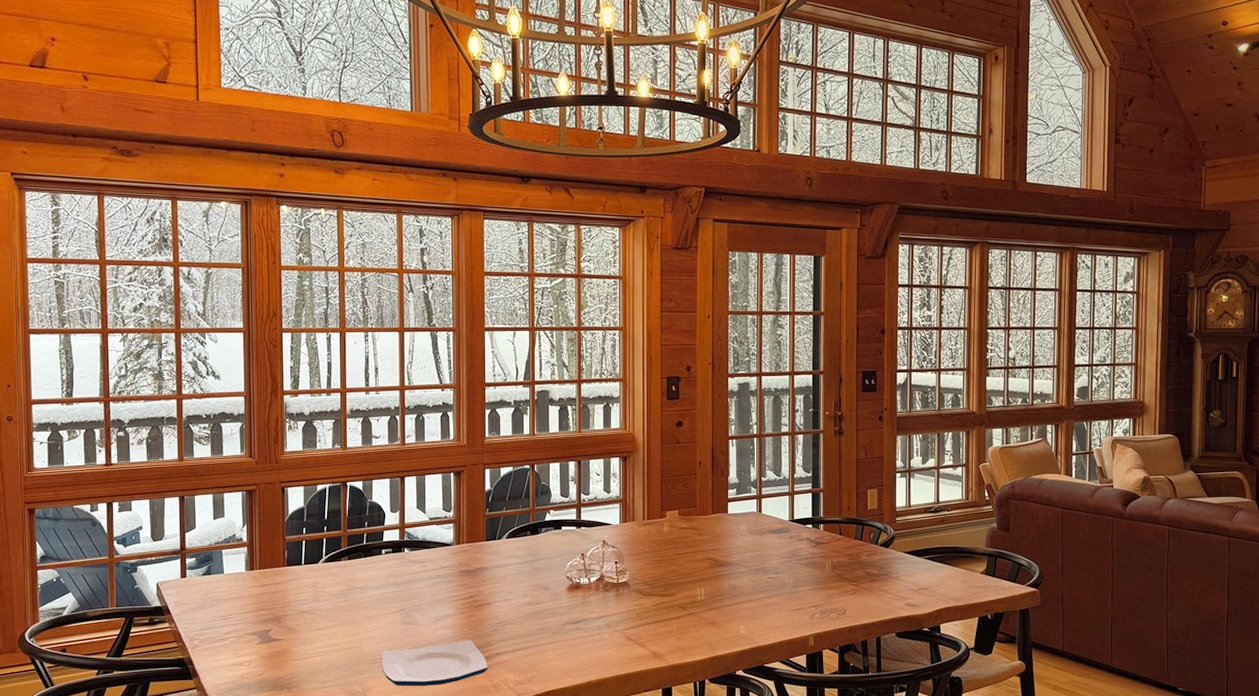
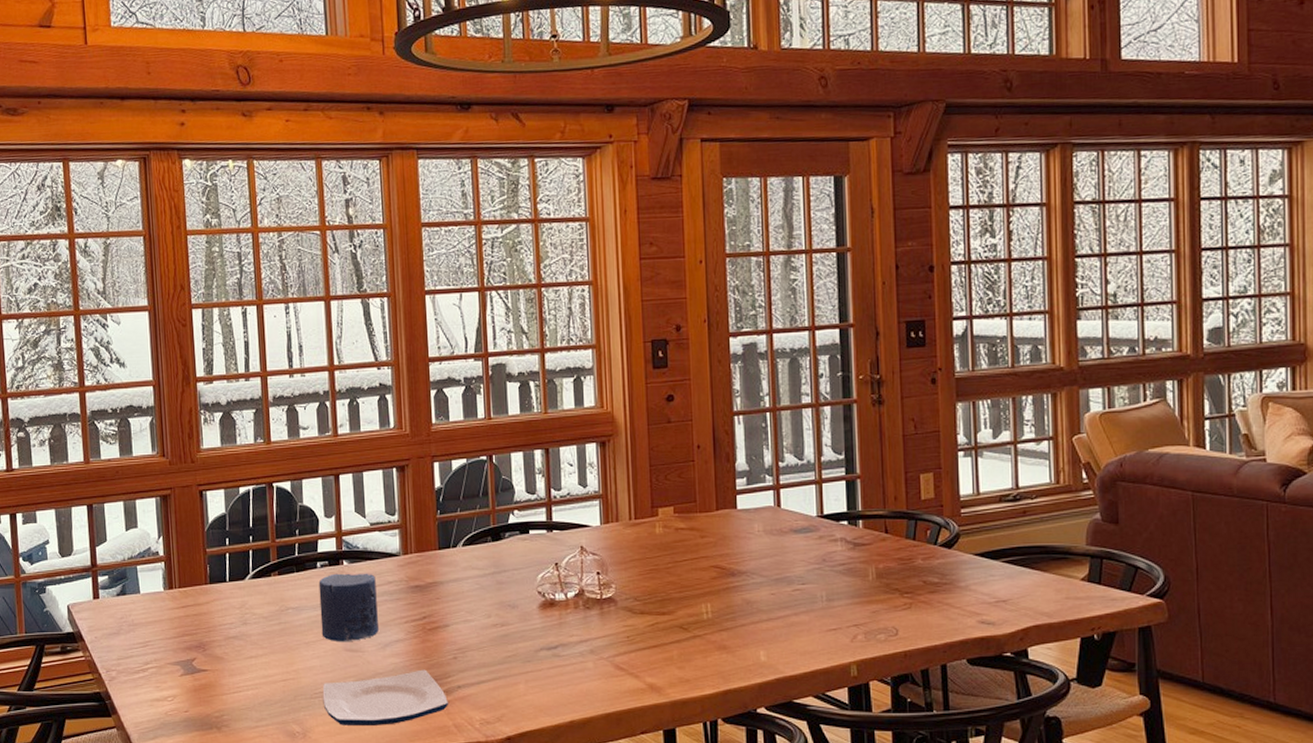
candle: none [382,559,432,616] -> present [318,573,379,641]

